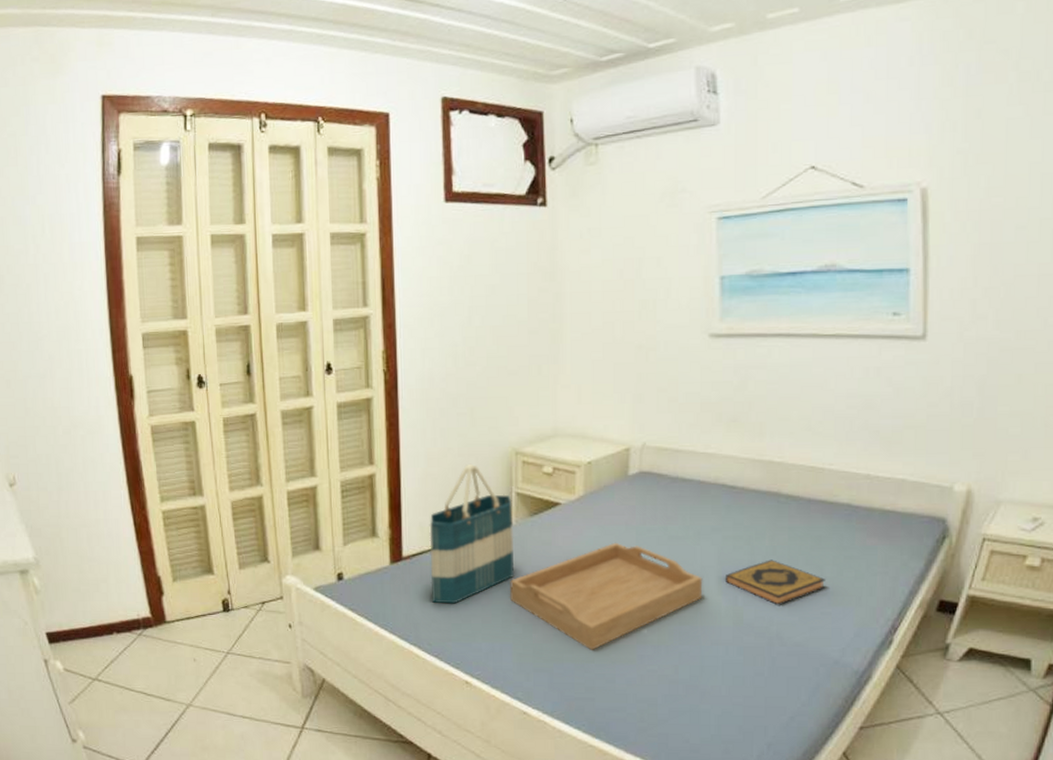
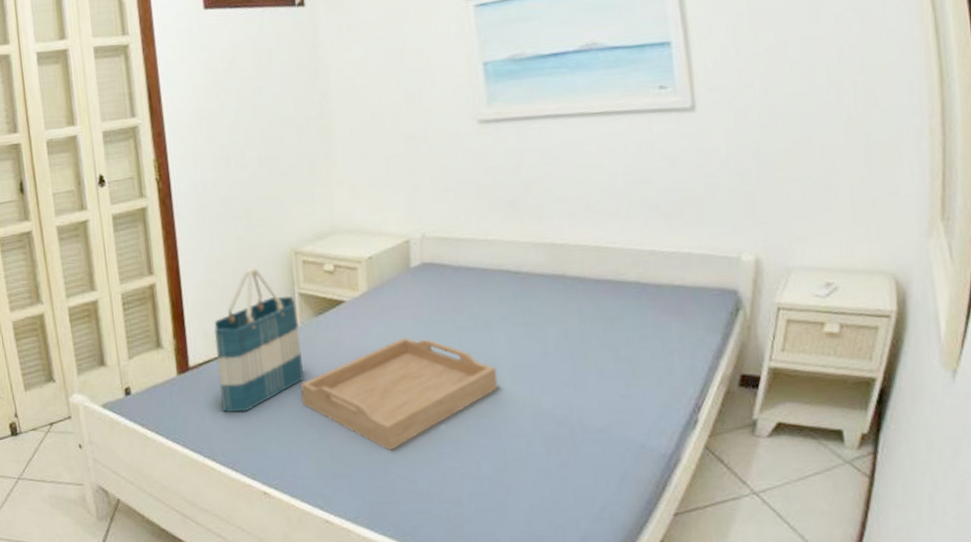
hardback book: present [725,559,825,606] -> none [518,344,622,392]

